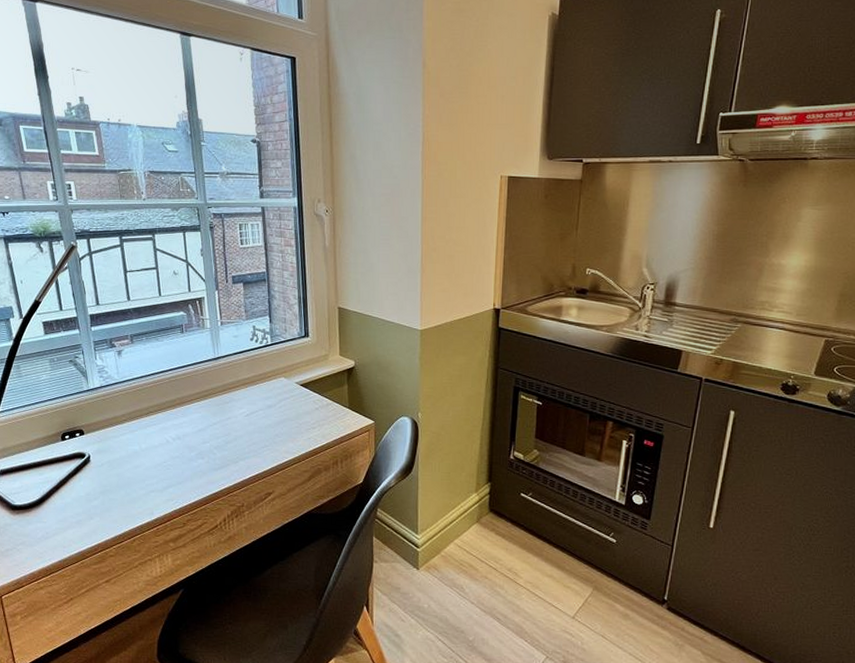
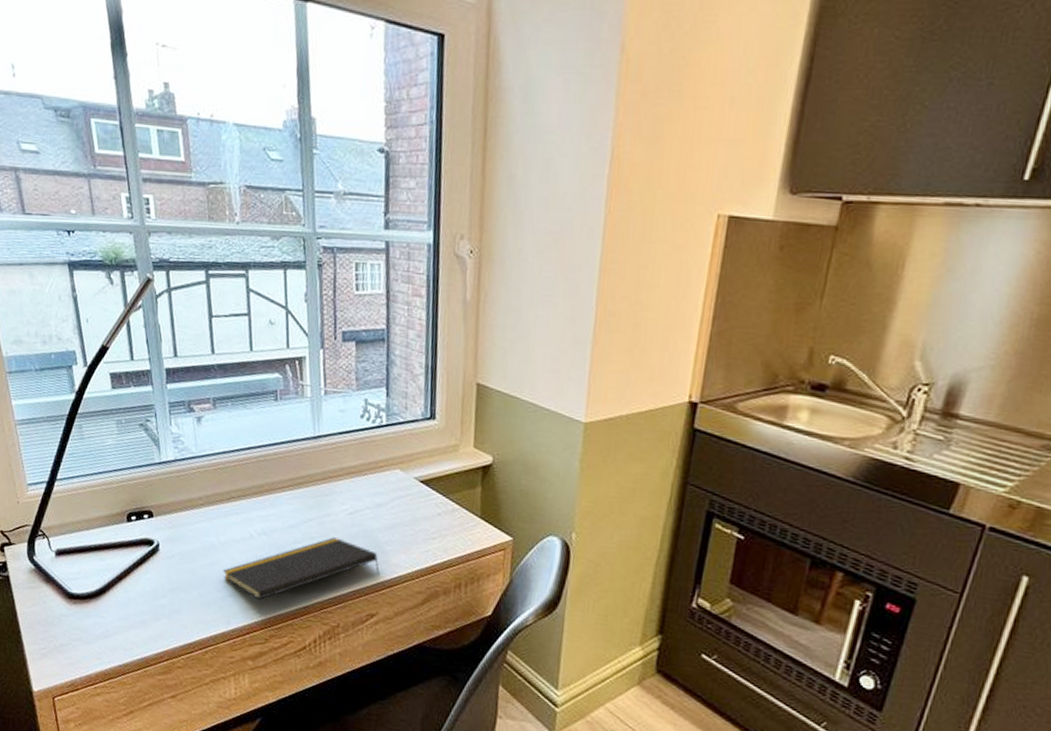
notepad: none [144,435,273,492] -> present [222,537,380,600]

